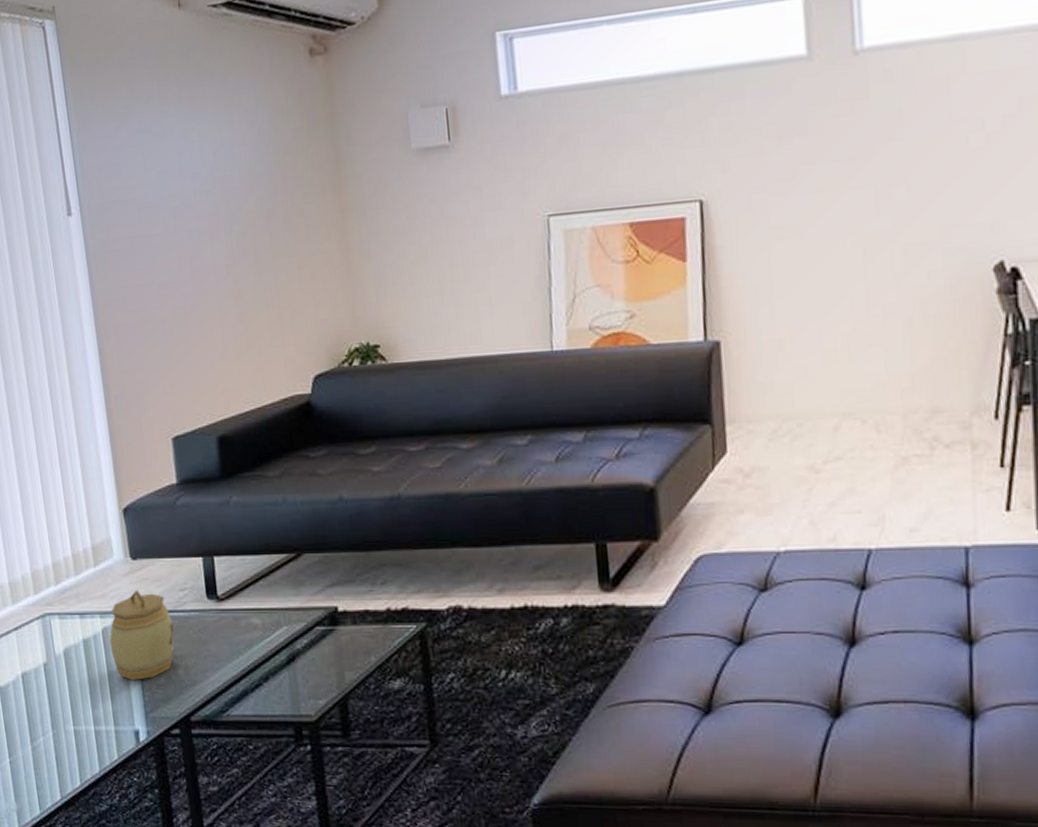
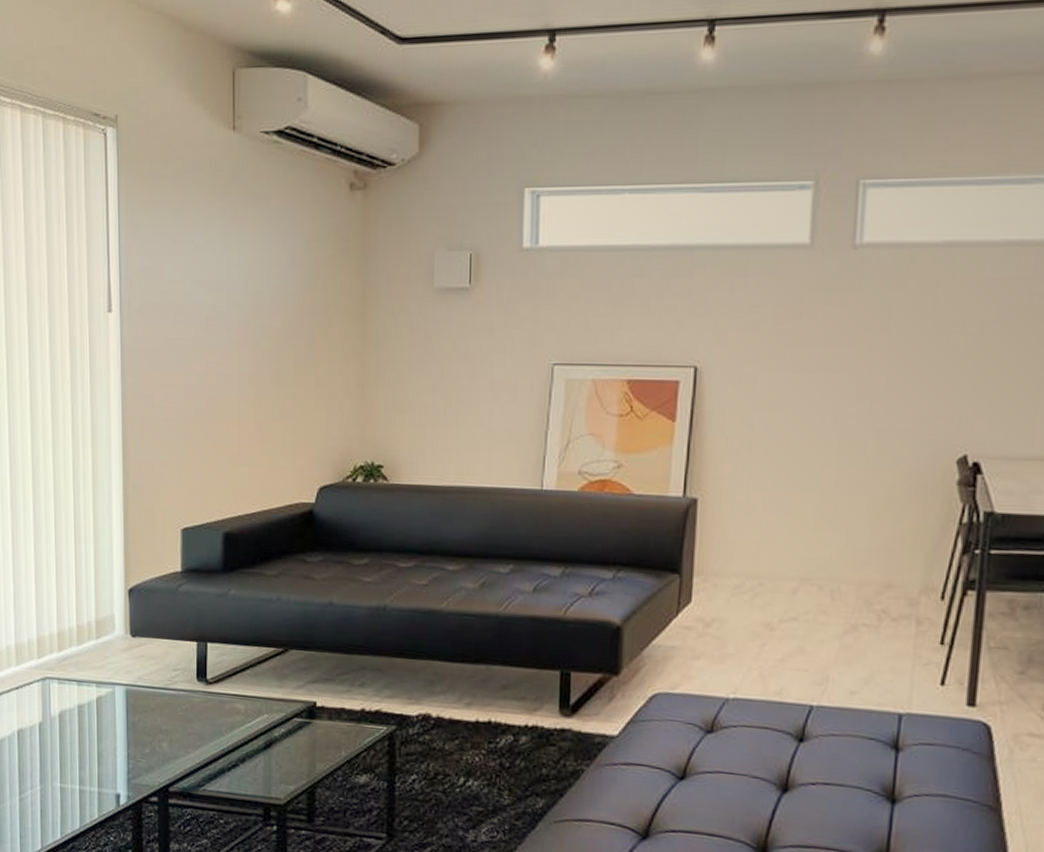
jar: present [109,590,175,680] -> none [102,665,164,748]

